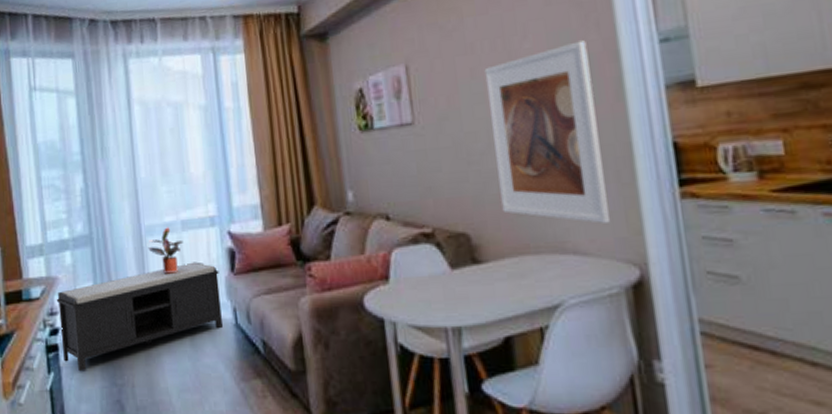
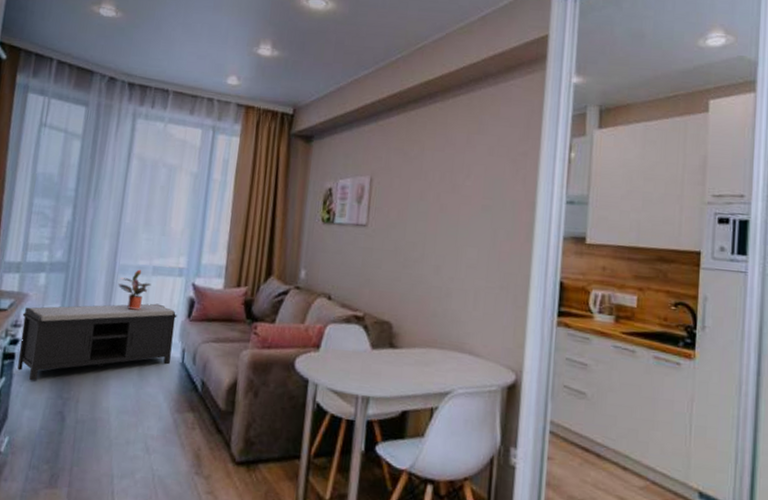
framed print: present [484,40,611,224] -> none [422,188,513,334]

